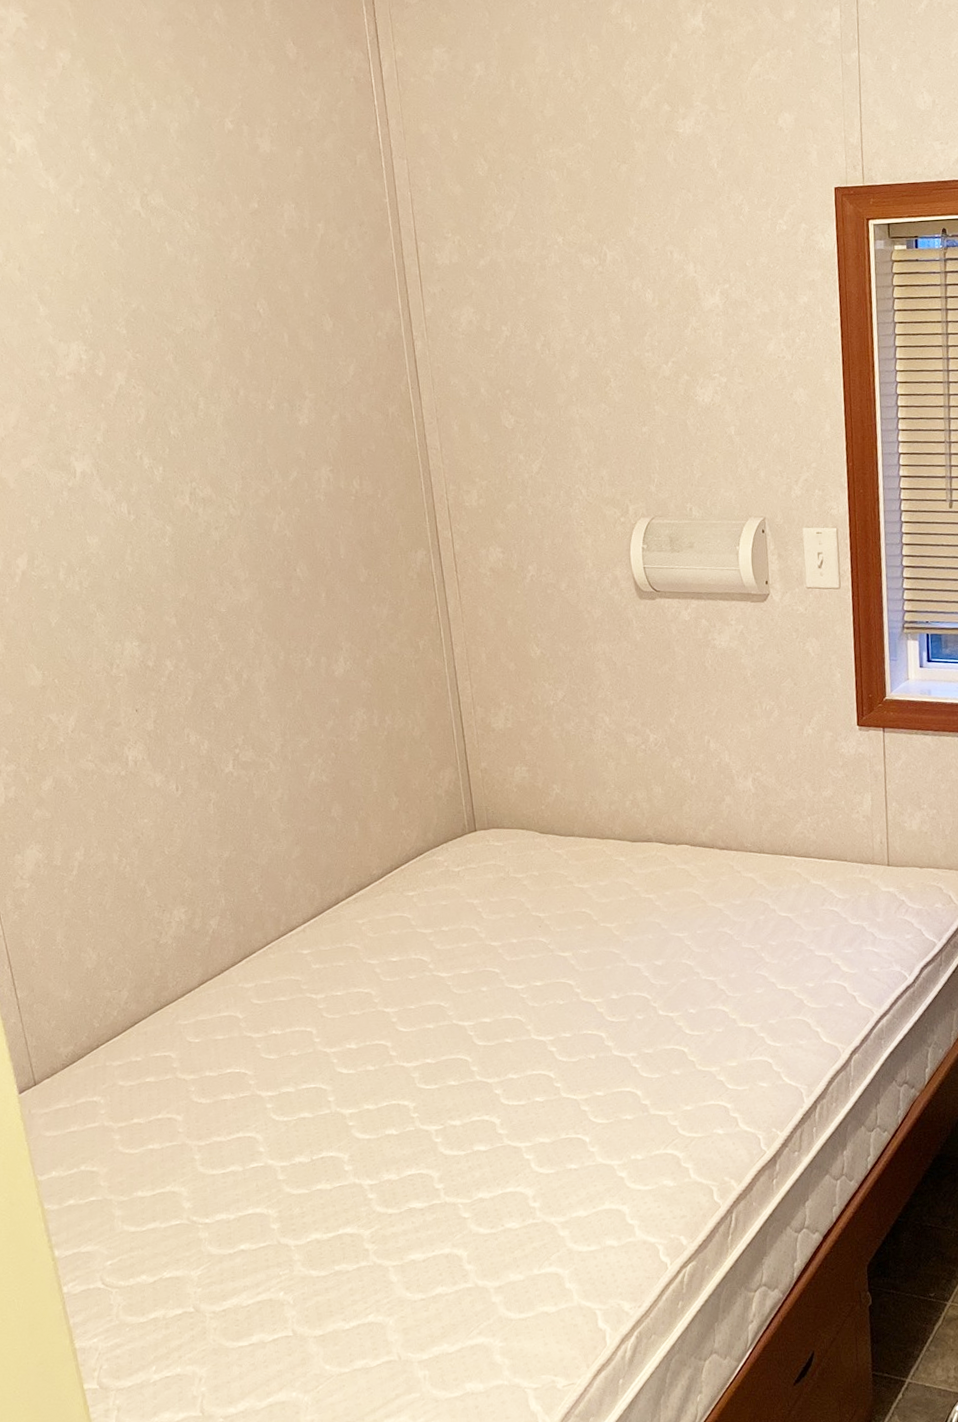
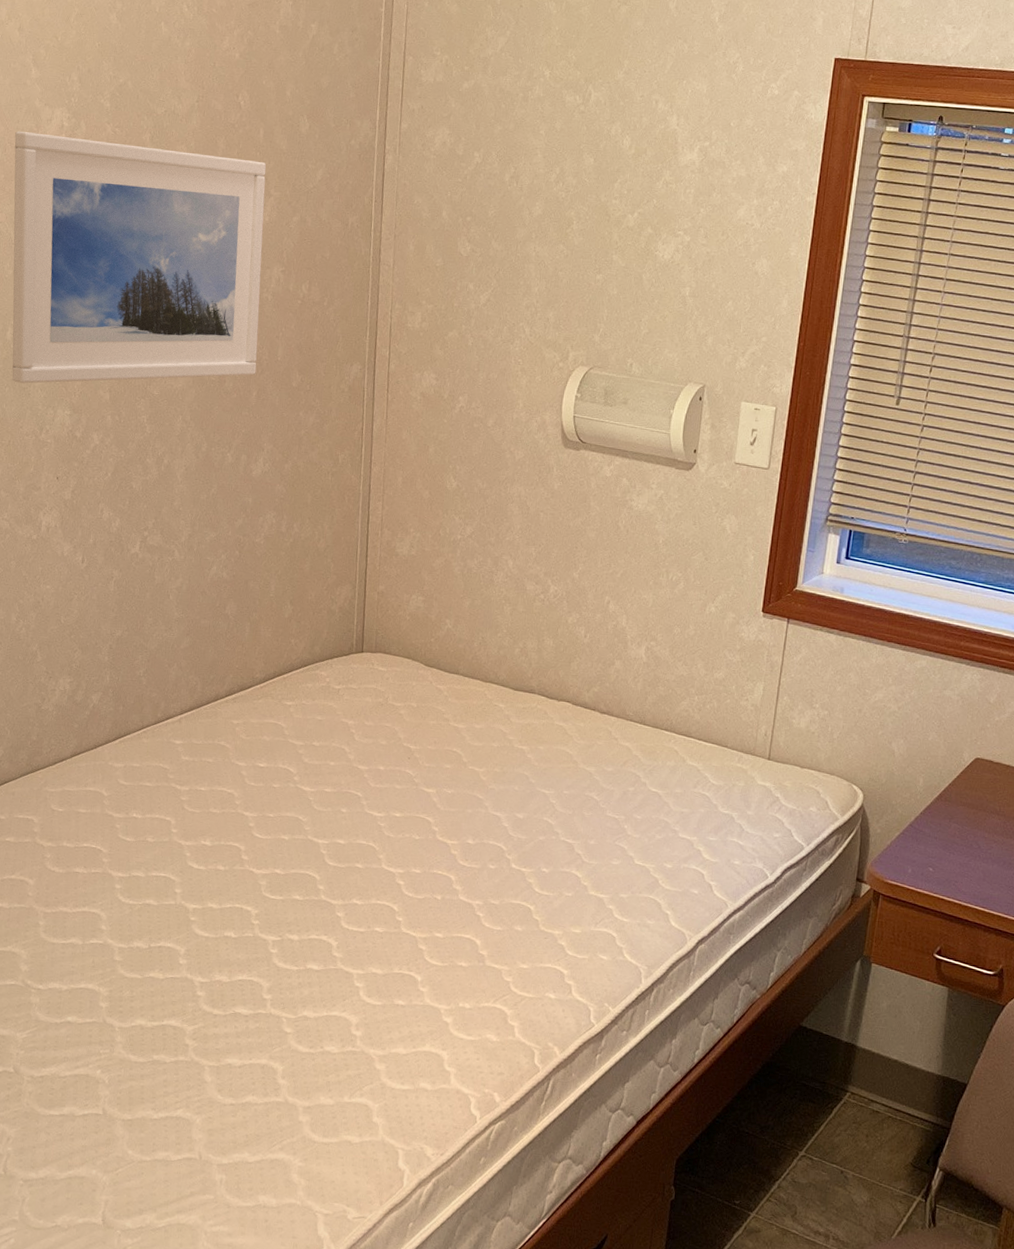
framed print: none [33,365,321,623] -> present [12,131,267,384]

